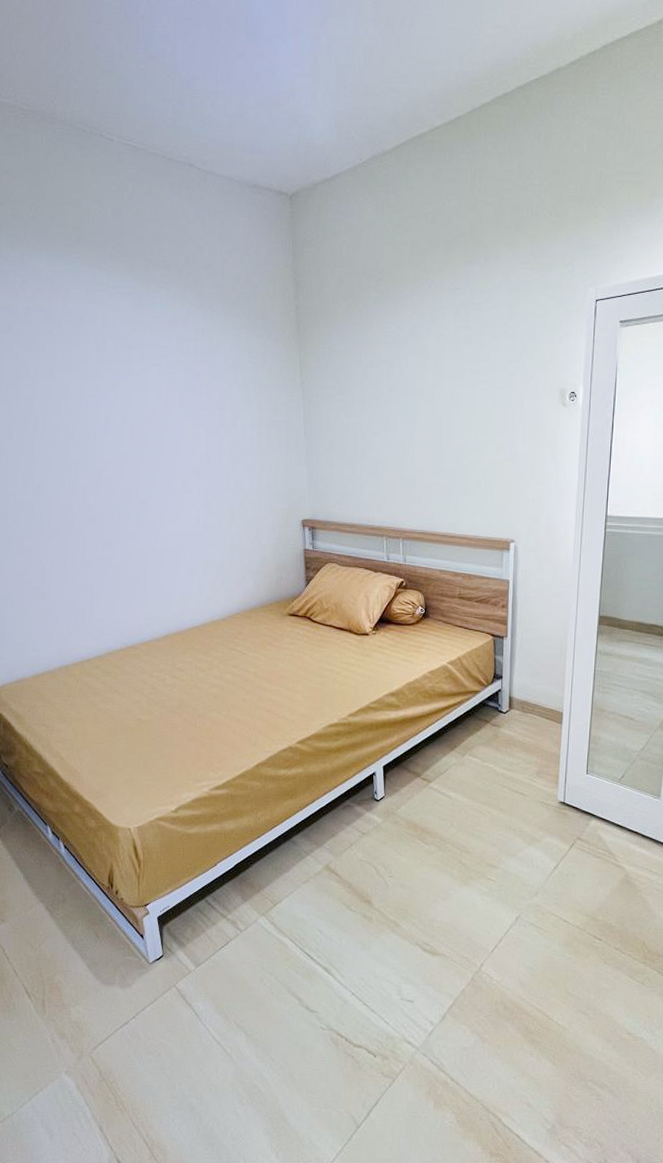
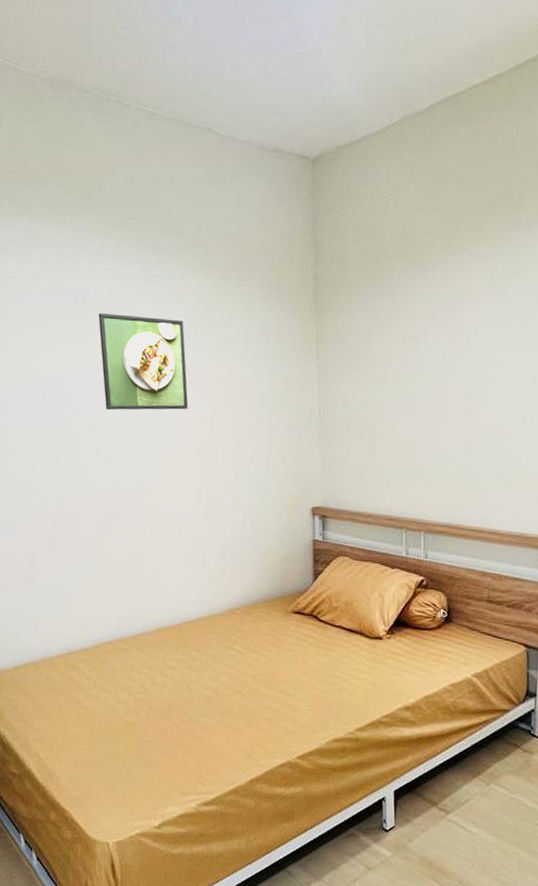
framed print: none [94,342,184,435] -> present [98,312,188,410]

